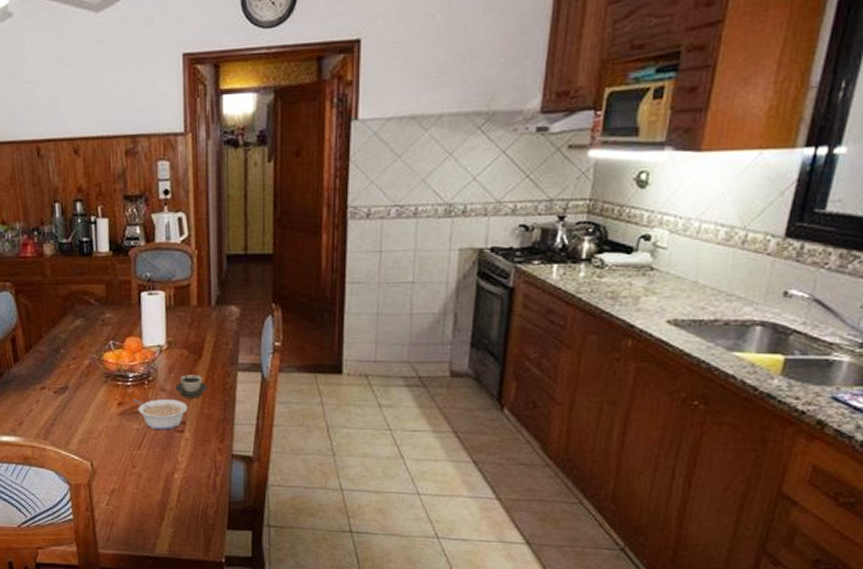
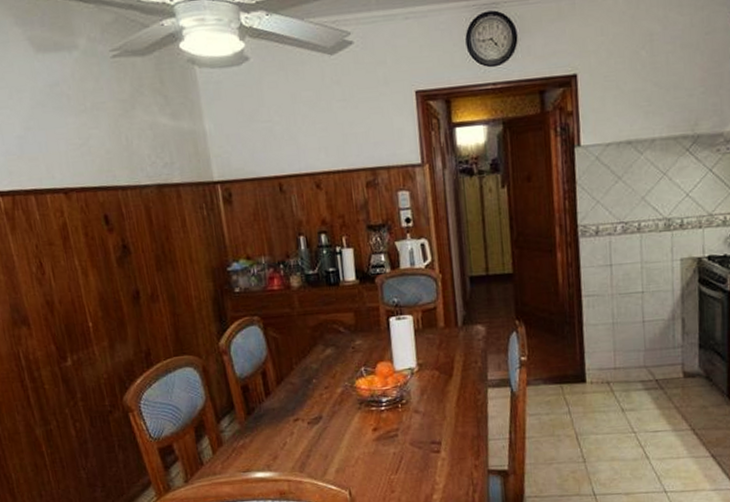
legume: present [132,398,188,430] -> none [387,420,443,453]
cup: present [175,374,208,398] -> none [429,394,461,418]

